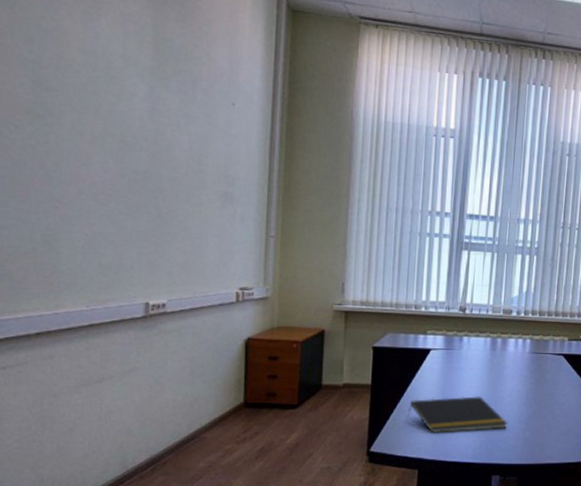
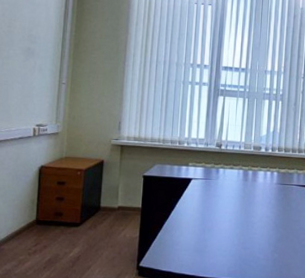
notepad: present [407,396,508,434] -> none [171,220,259,252]

